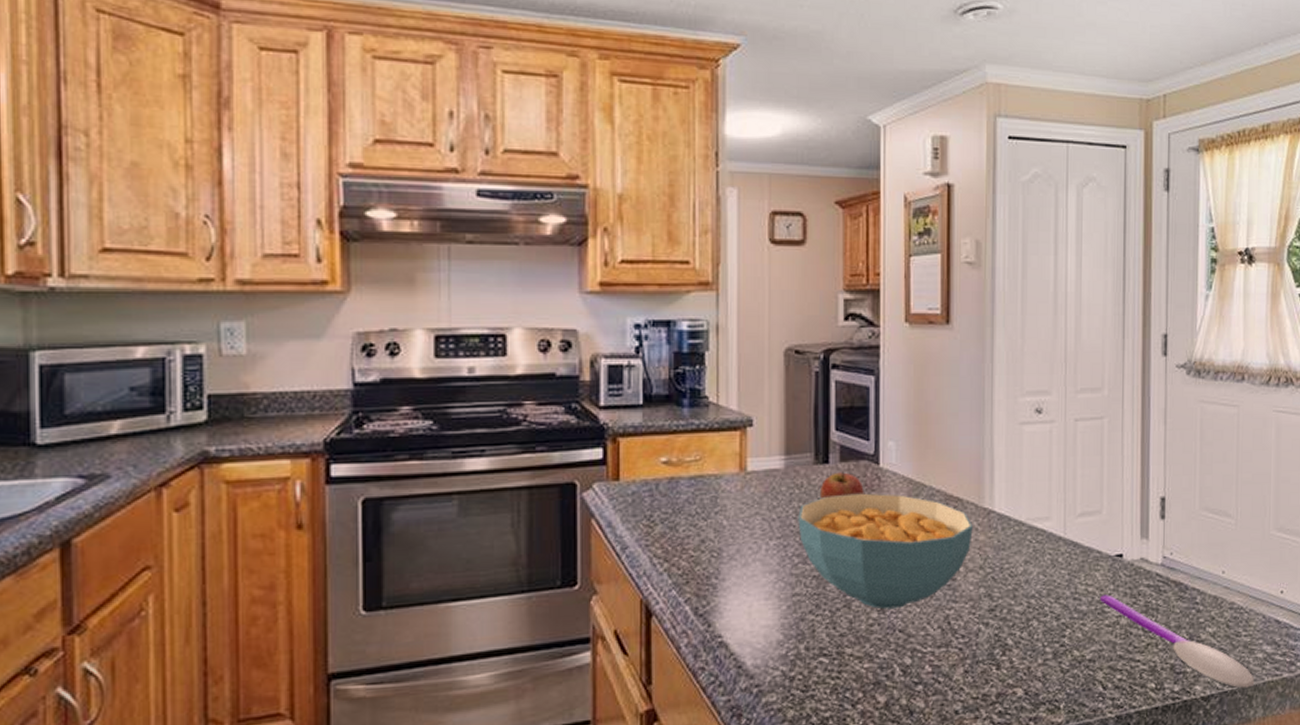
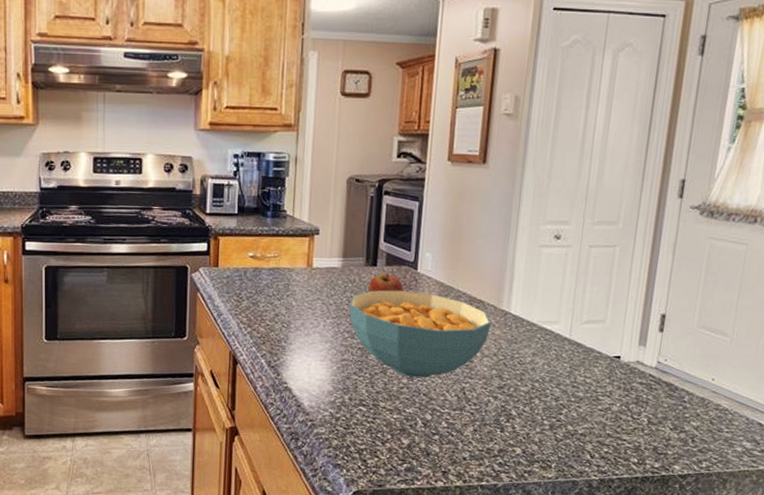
spoon: present [1100,595,1255,688] -> none [596,386,732,473]

